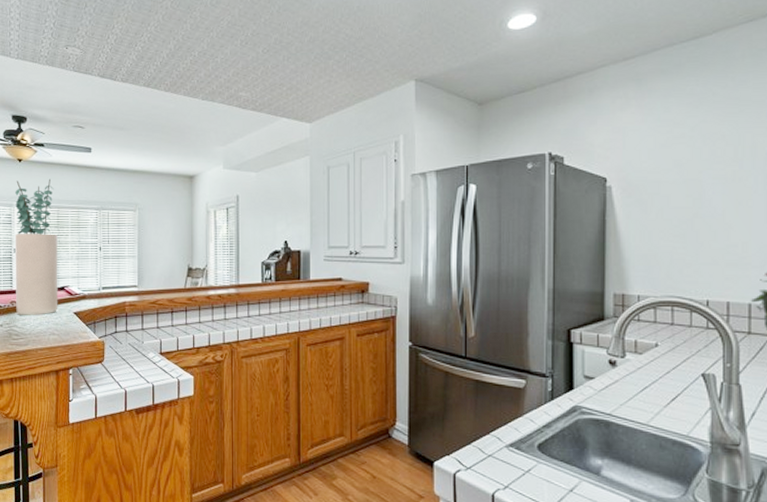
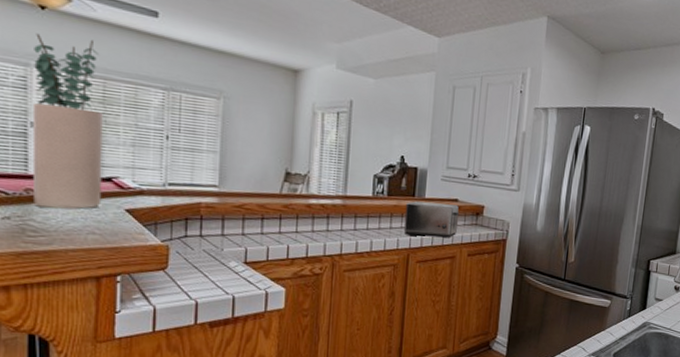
toaster: none [292,284,345,320] -> present [403,201,460,239]

